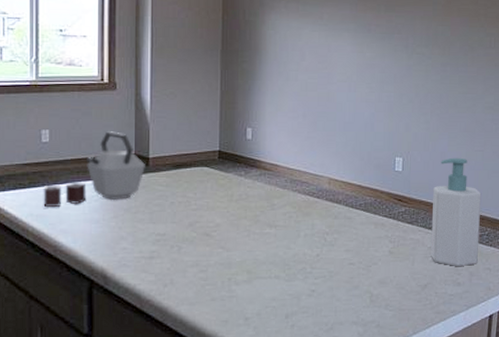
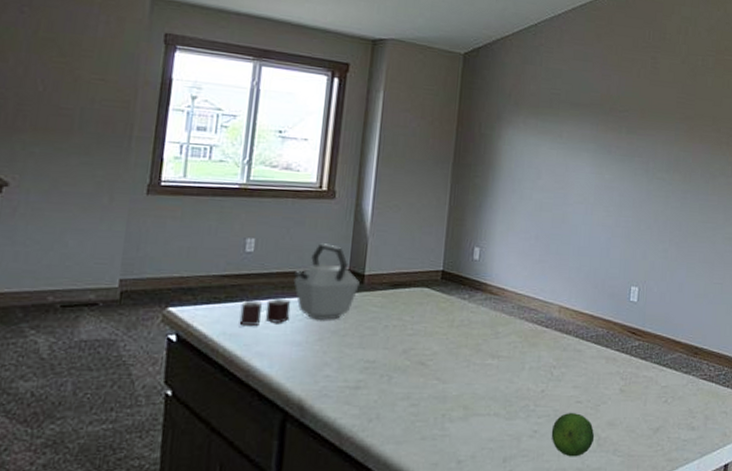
fruit: none [327,274,368,312] -> present [551,413,595,457]
soap bottle: present [431,157,482,267] -> none [664,289,719,409]

